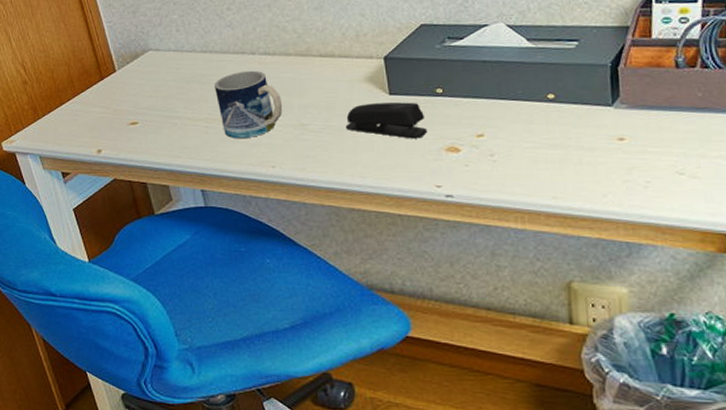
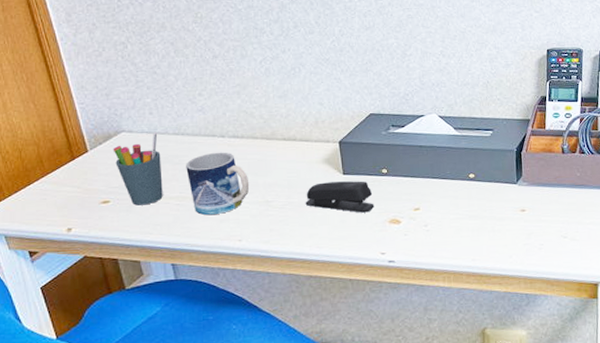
pen holder: none [140,49,191,127] -> present [113,131,163,206]

